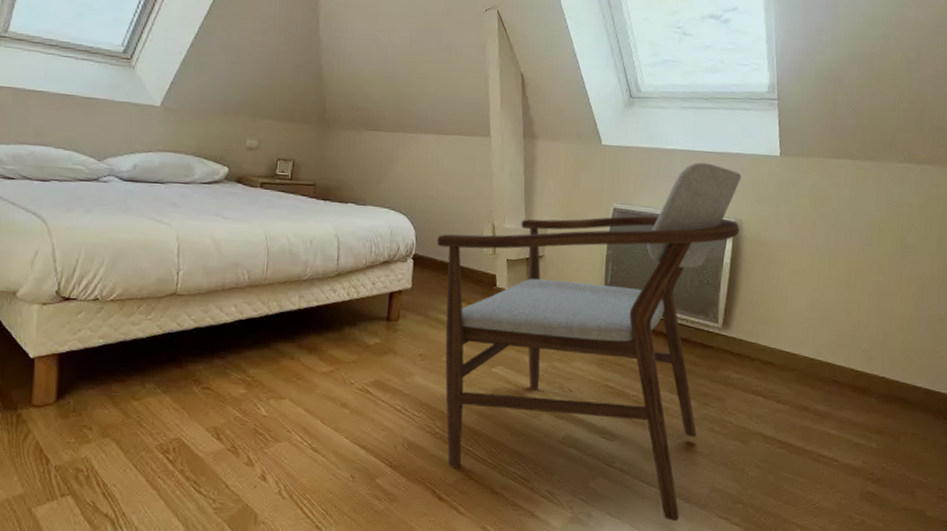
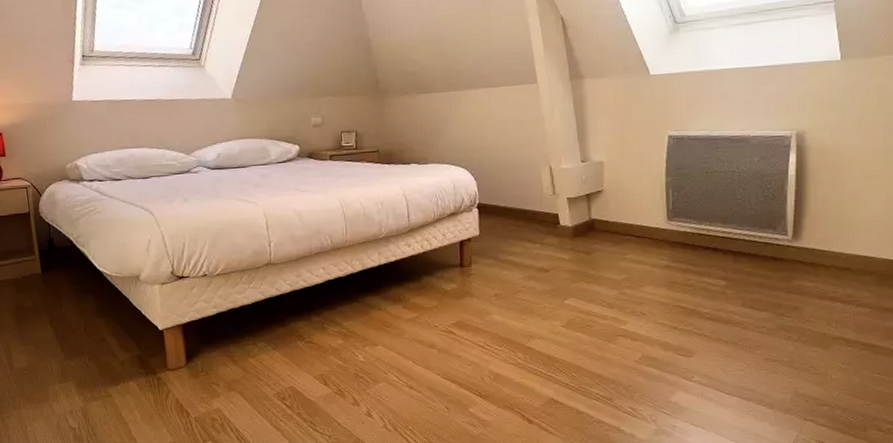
armchair: present [437,162,742,521] -> none [498,78,803,426]

